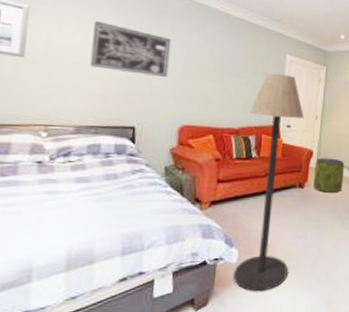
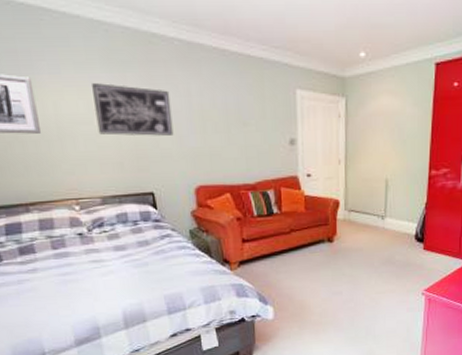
floor lamp: present [234,73,304,292] -> none [263,114,325,346]
pouf: present [314,158,345,193] -> none [343,207,378,246]

